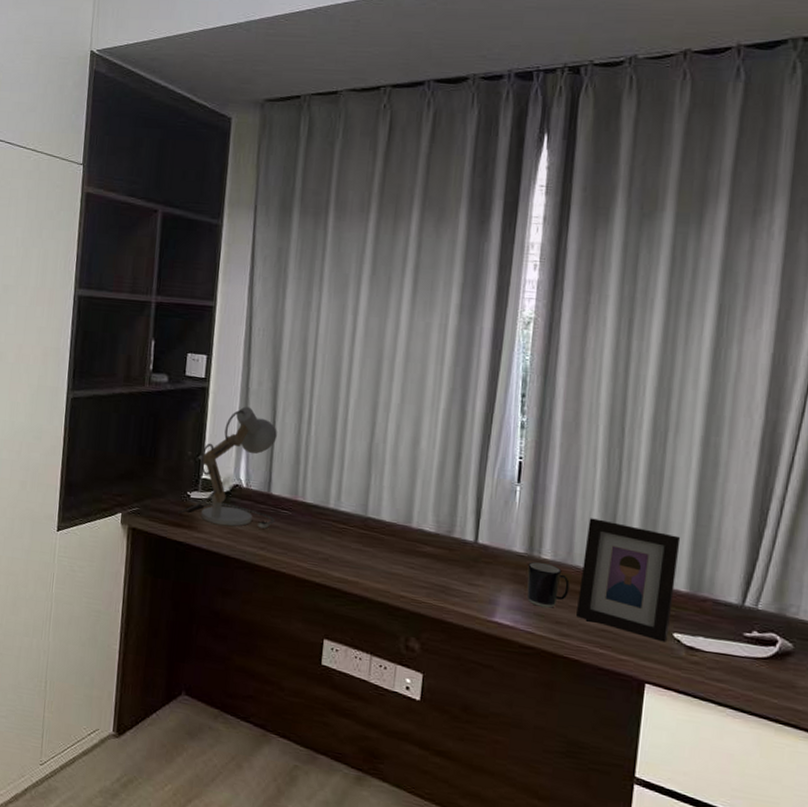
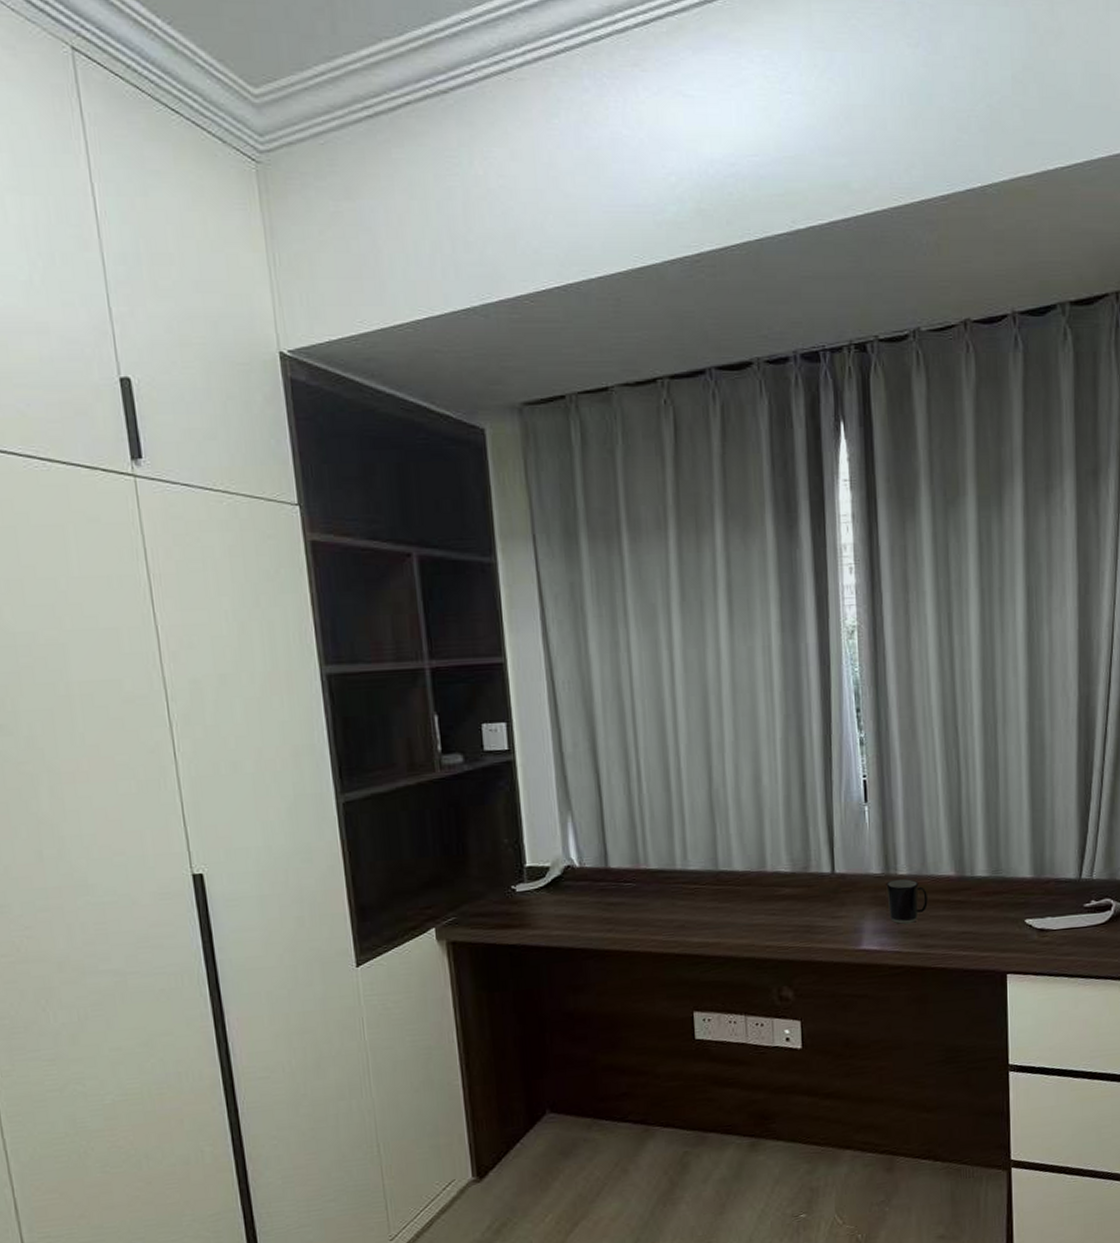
desk lamp: present [177,406,277,529] -> none [503,774,619,916]
picture frame: present [576,518,681,642] -> none [936,823,1021,931]

